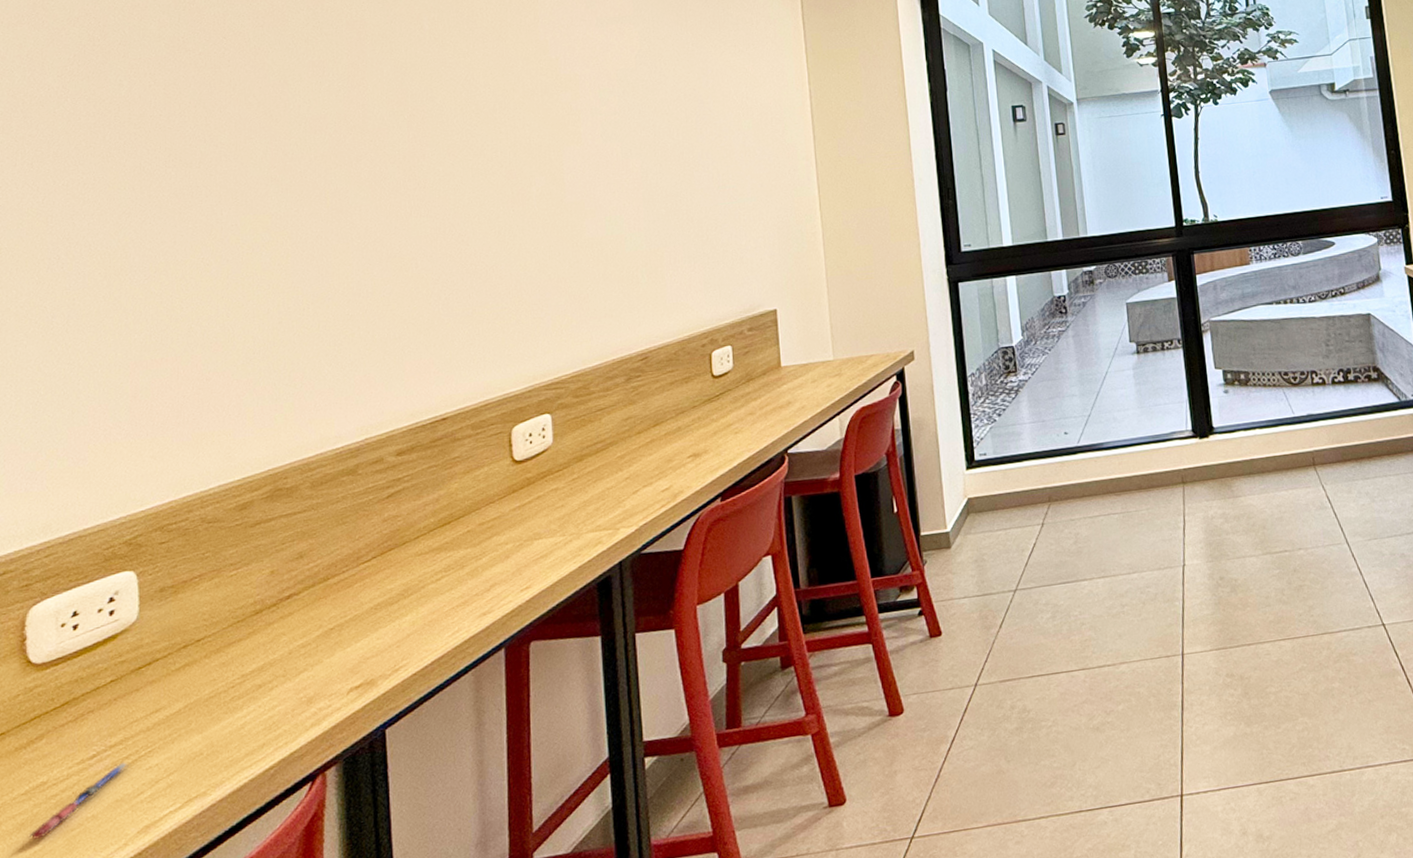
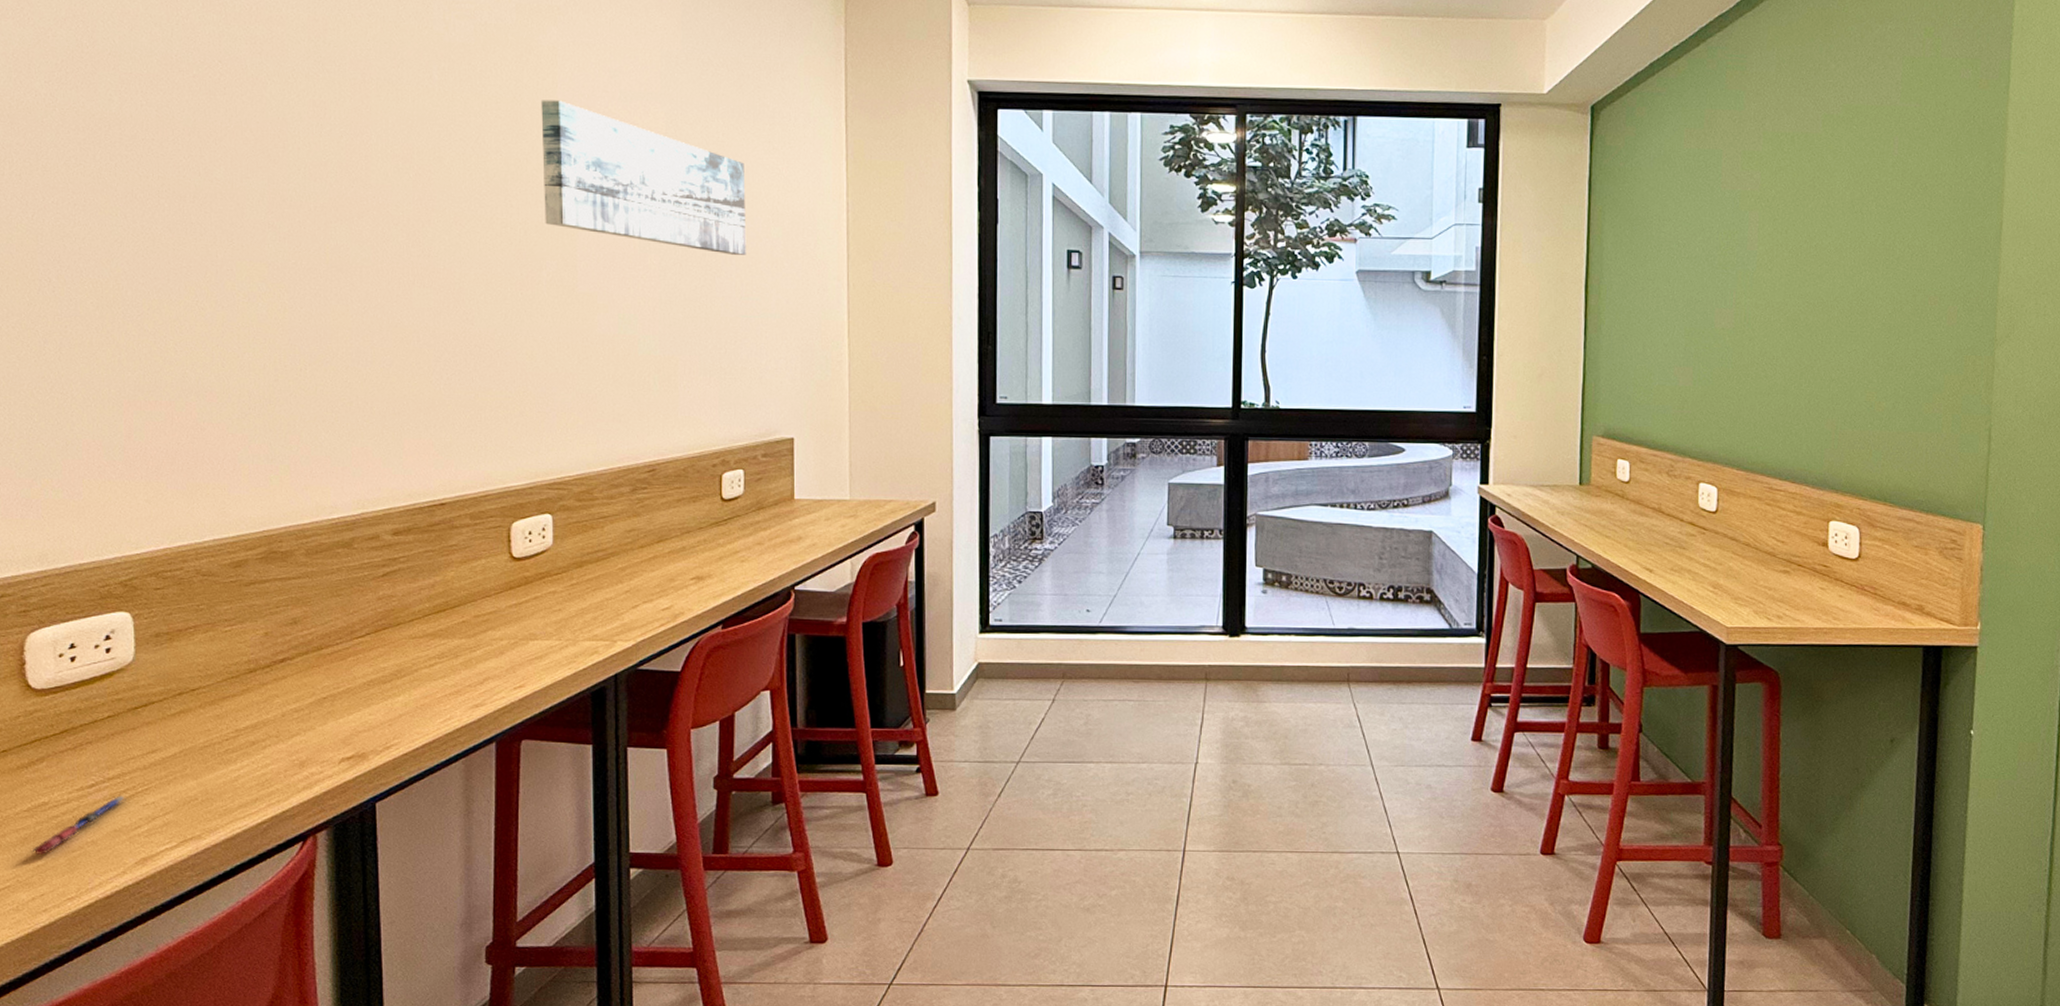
wall art: none [525,33,721,150] -> present [541,100,747,255]

